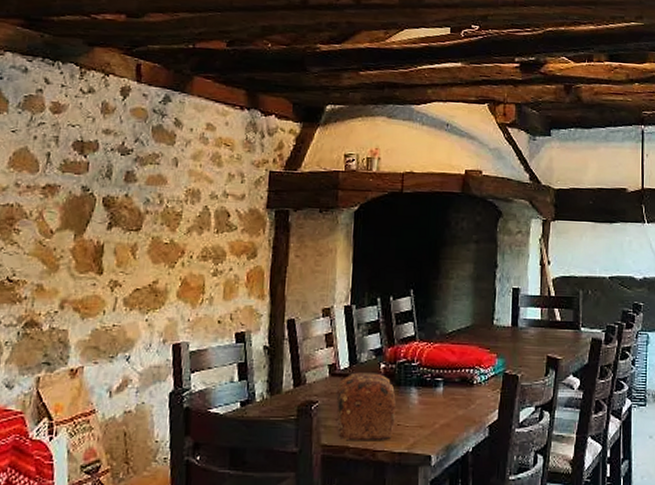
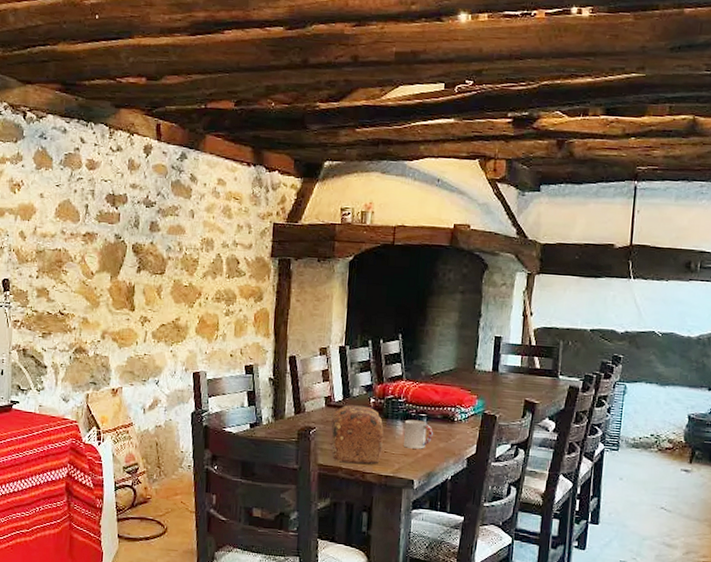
cup: none [418,385,451,419] -> present [403,419,433,449]

